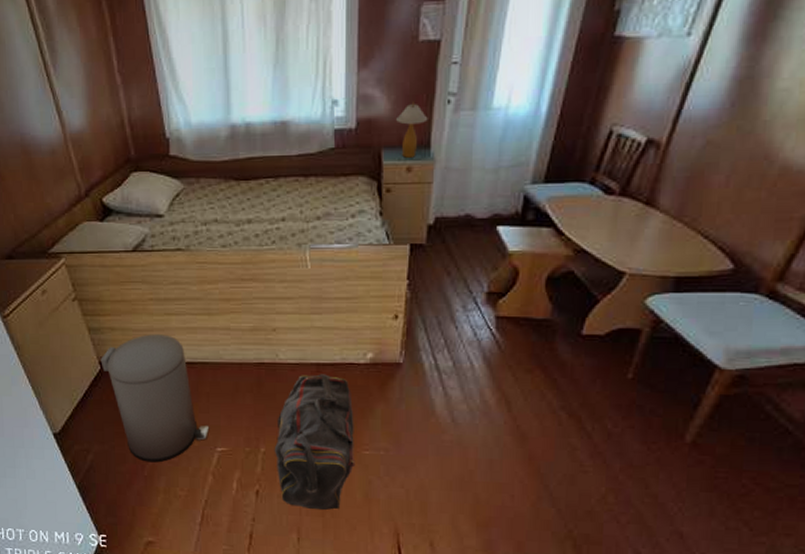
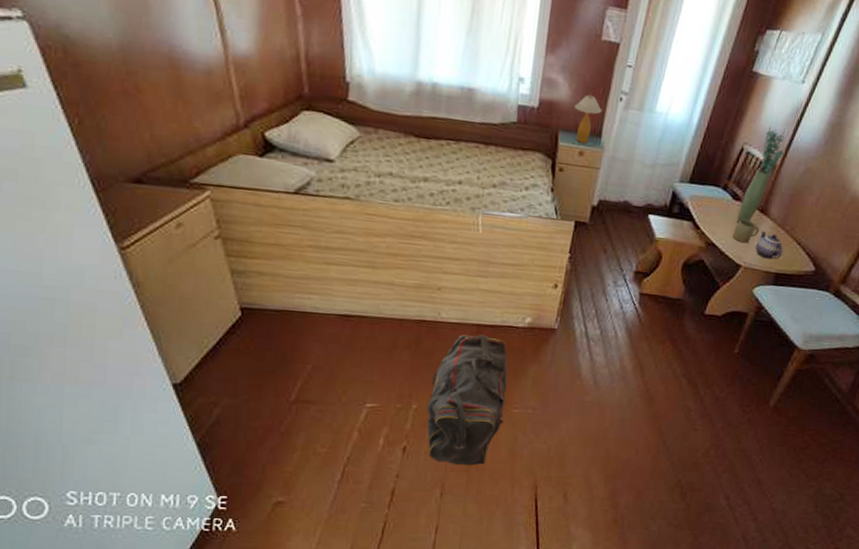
pedal bin: present [100,334,210,463] -> none [242,282,361,418]
mug: none [610,216,647,245] -> present [733,219,760,243]
vase: none [612,97,671,221] -> present [737,126,785,223]
teapot: none [642,227,684,261] -> present [755,231,784,260]

